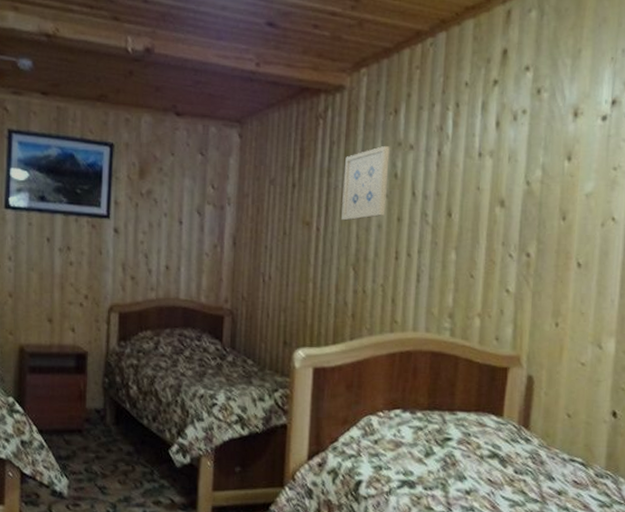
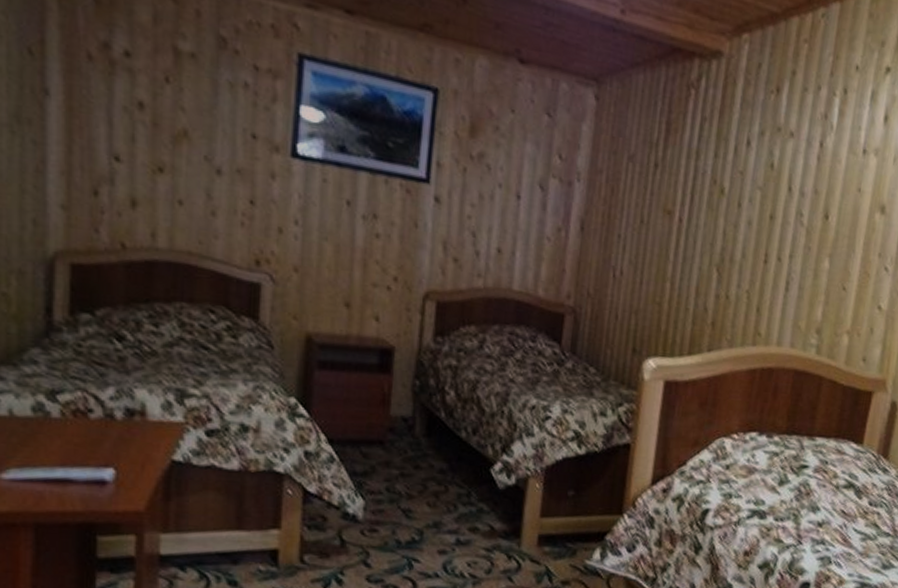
wall art: present [341,145,390,221] -> none [708,128,768,214]

